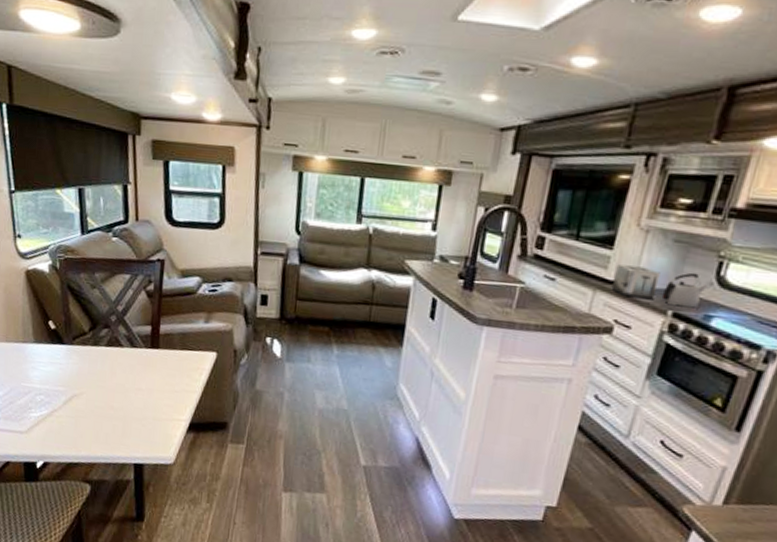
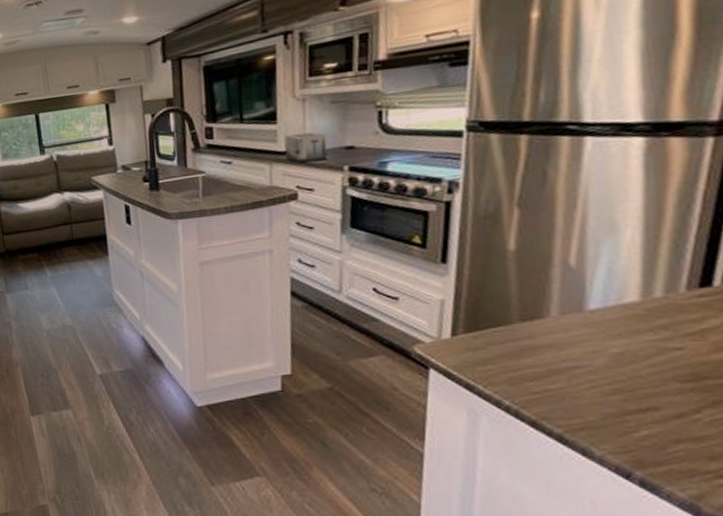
kettle: present [661,272,708,309] -> none [334,126,374,162]

